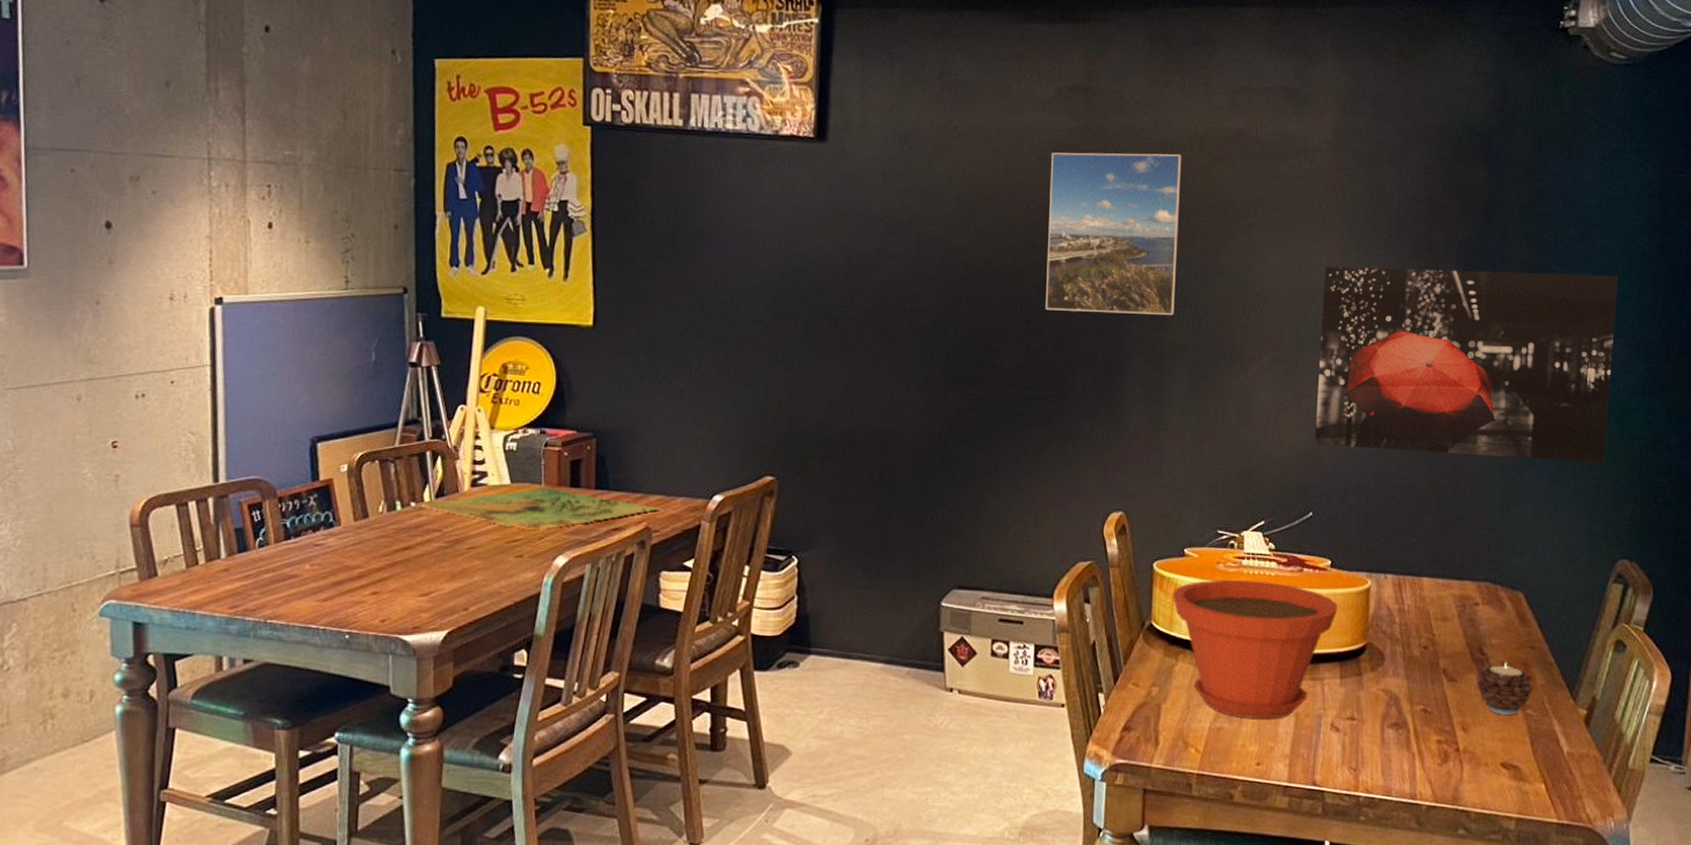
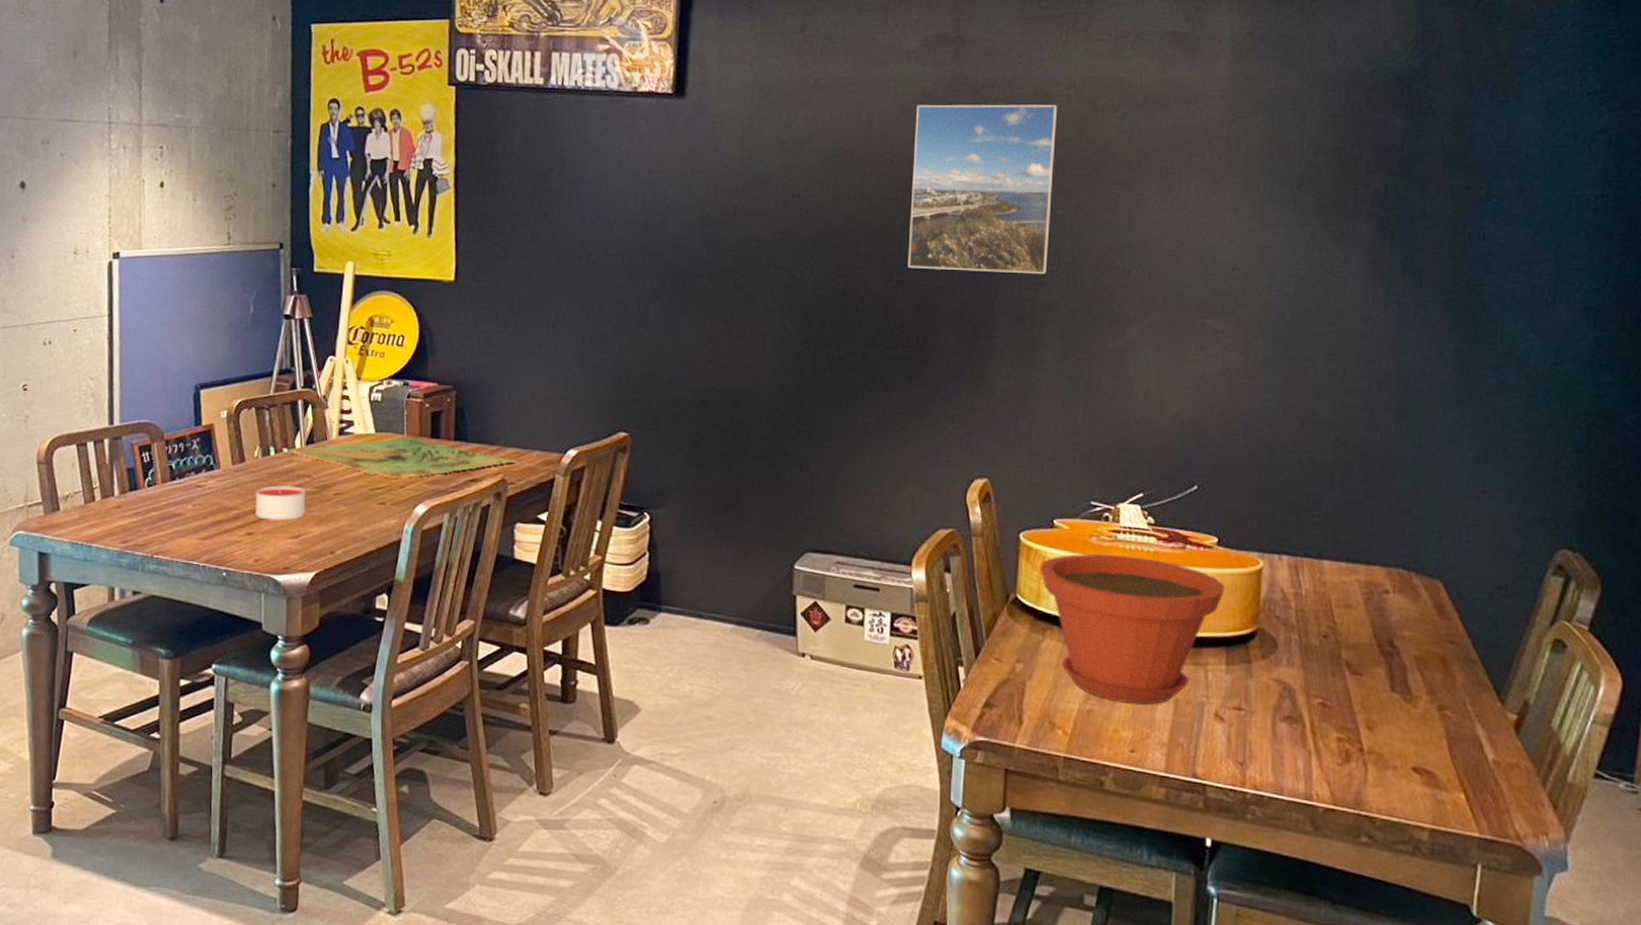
candle: none [380,540,436,579] -> present [255,485,306,522]
wall art: present [1315,266,1618,464] -> none [1202,223,1563,442]
candle: present [1477,661,1533,715] -> none [1386,656,1453,715]

